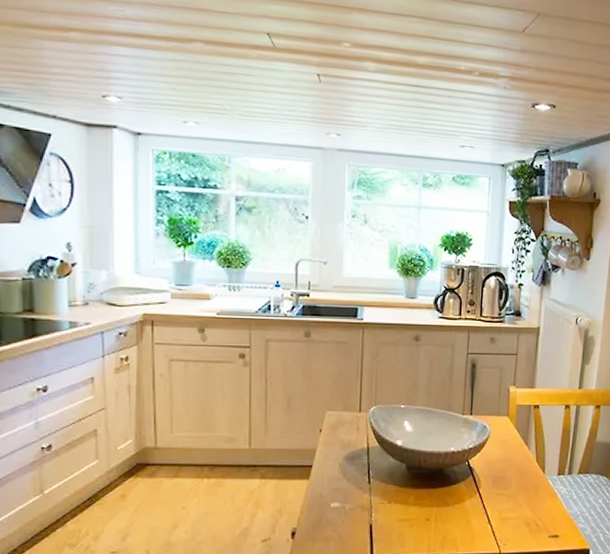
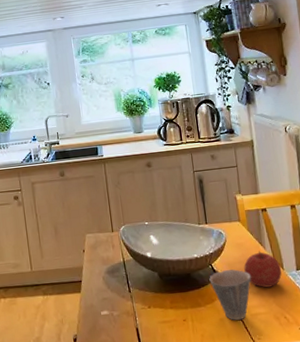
cup: none [463,467,509,523] -> present [209,269,251,320]
fruit: none [503,451,543,491] -> present [244,251,282,288]

